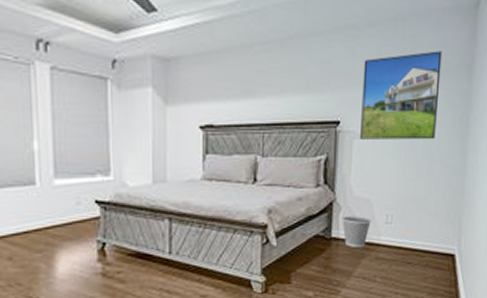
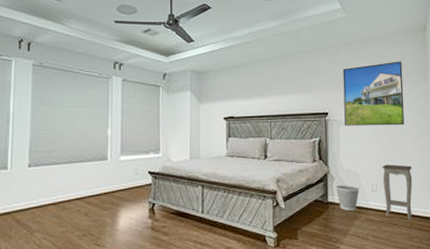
accent table: none [399,190,437,259] -> present [382,164,413,221]

